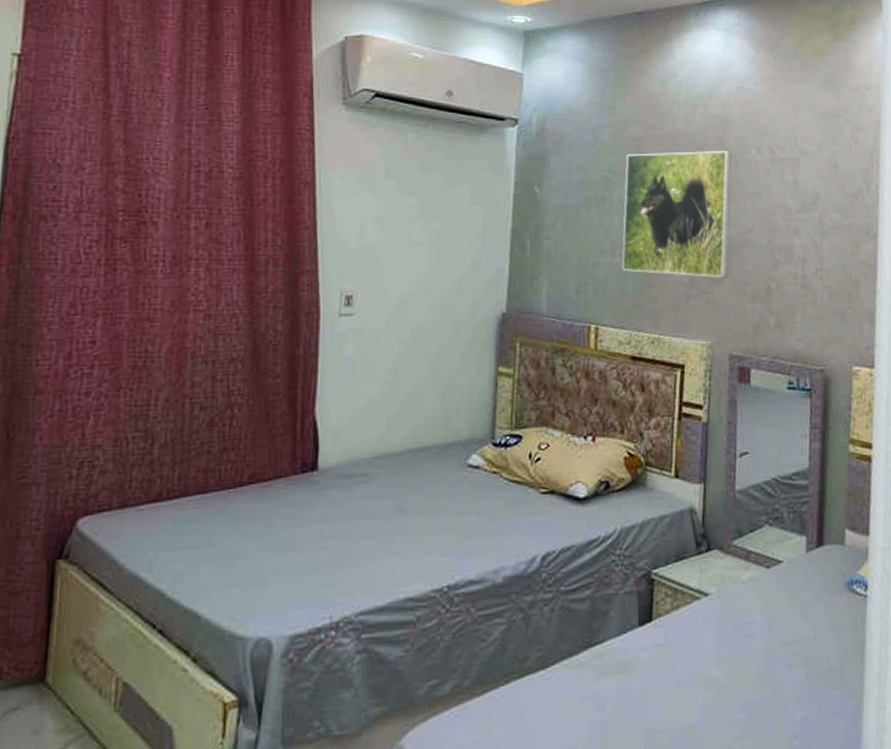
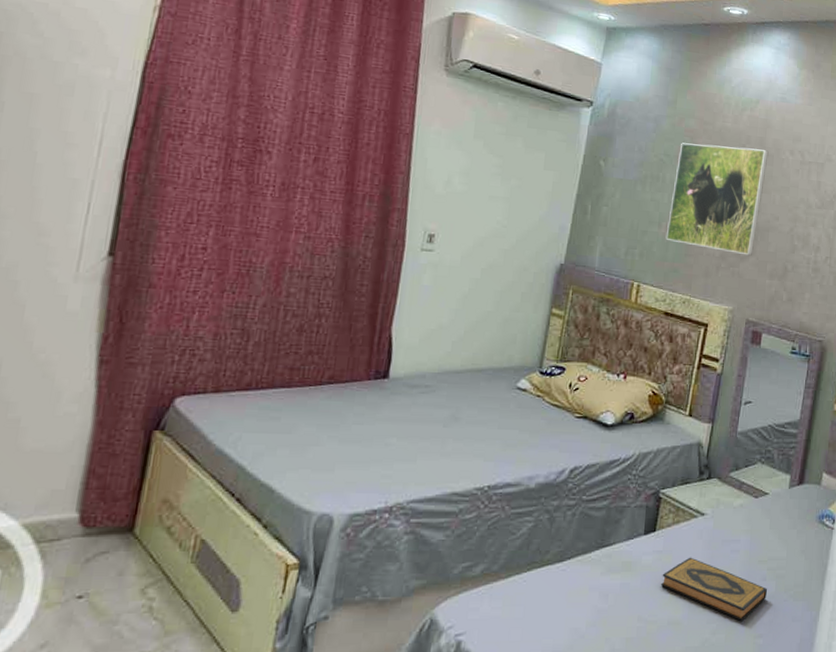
hardback book: none [665,648,796,721] -> present [660,557,767,621]

